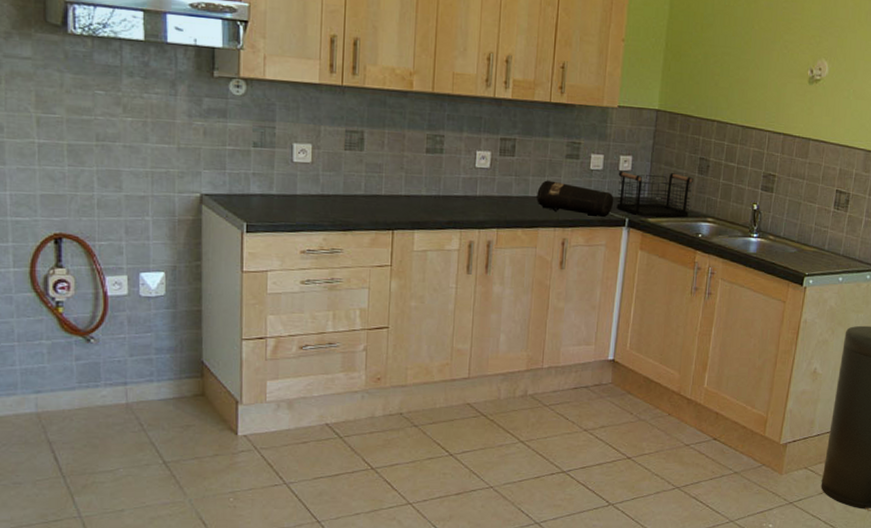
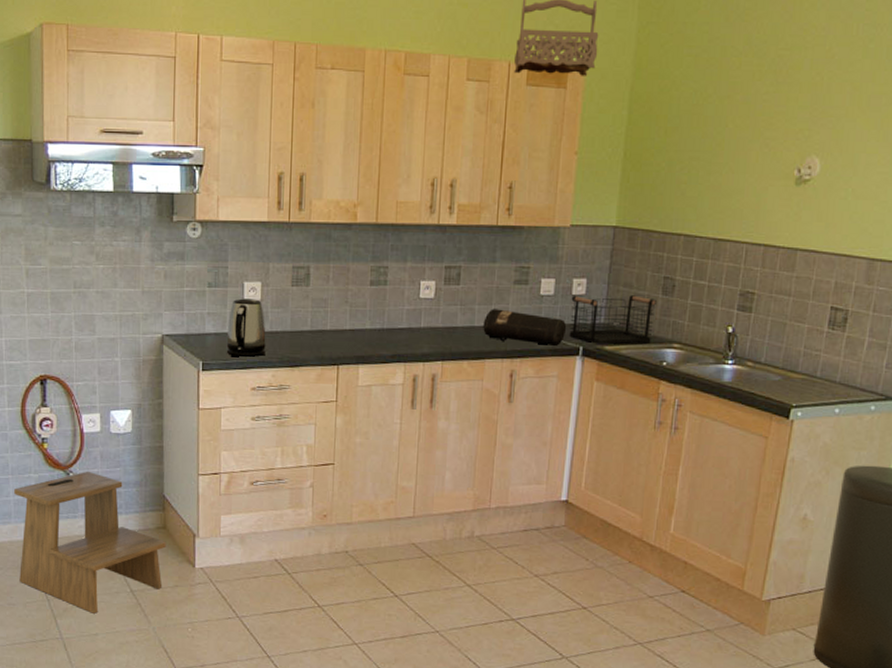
step stool: none [21,336,205,488] -> present [14,471,166,614]
kettle: none [273,160,317,221] -> present [226,298,266,358]

